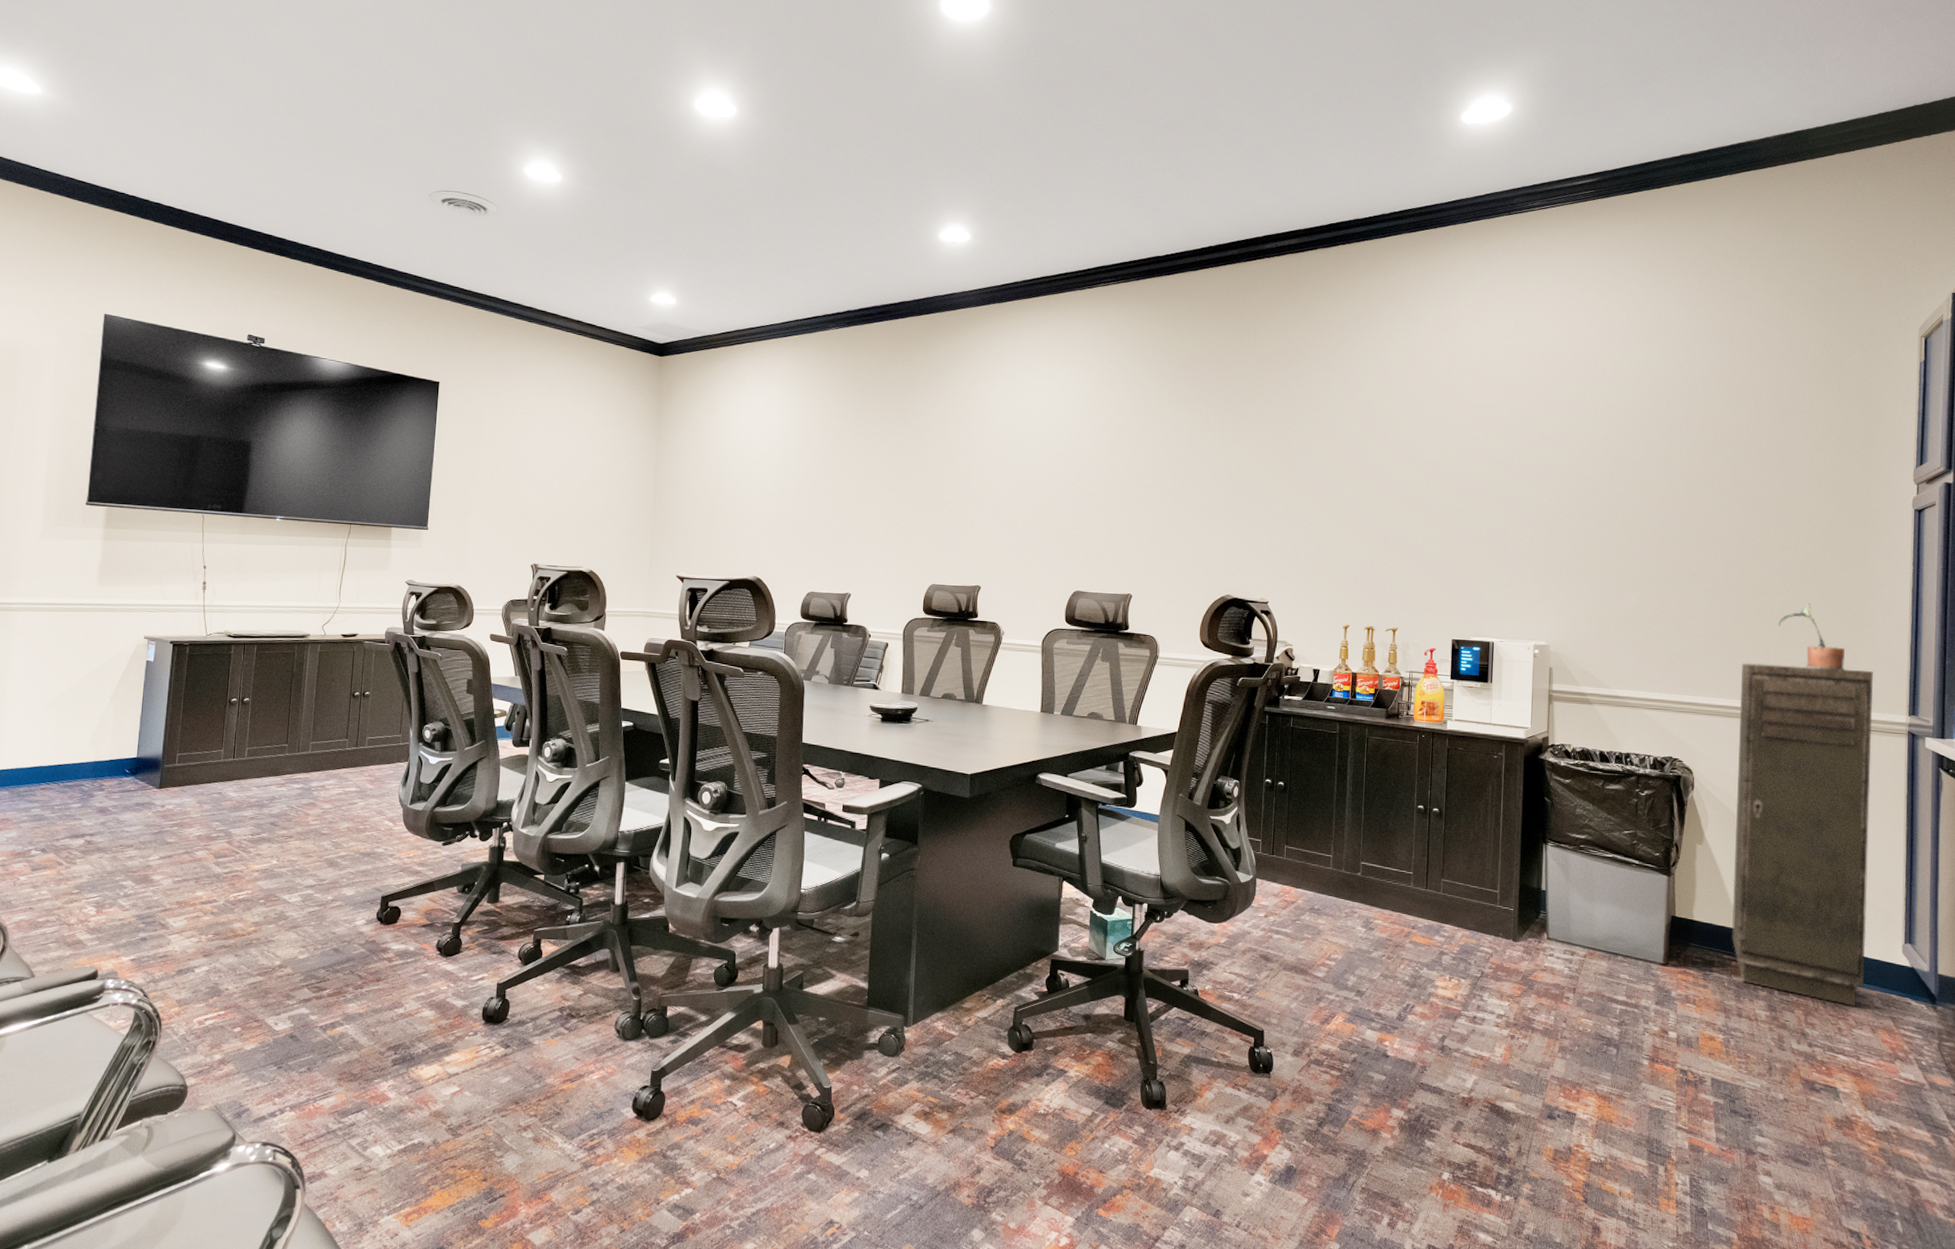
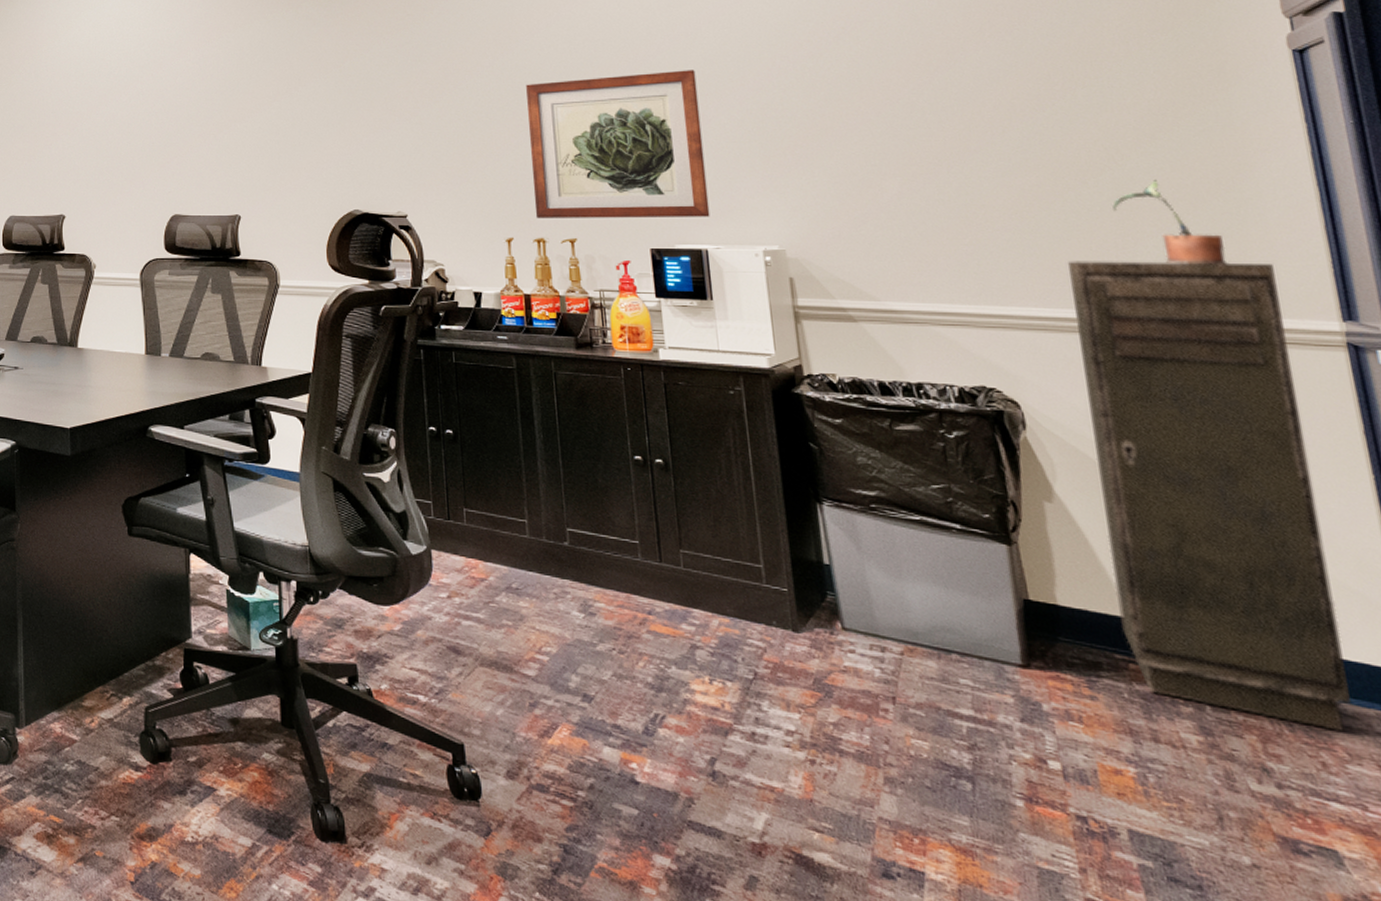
wall art: none [1368,492,1505,616] -> present [526,70,710,218]

